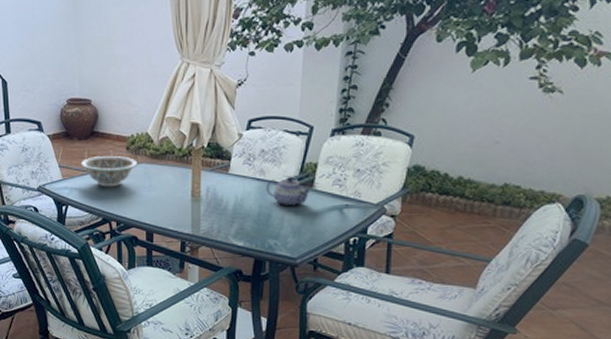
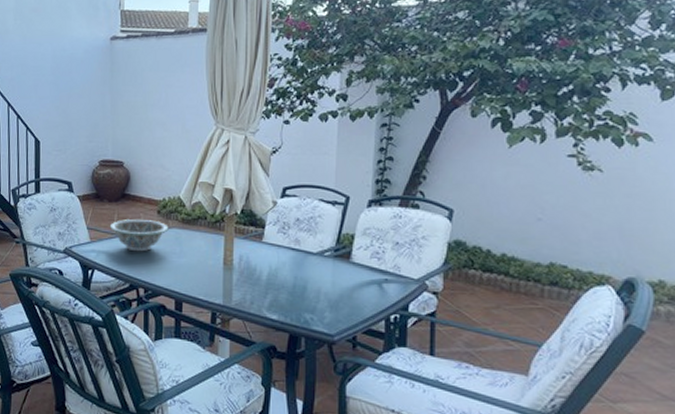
teapot: present [266,176,311,207] -> none [302,246,348,279]

